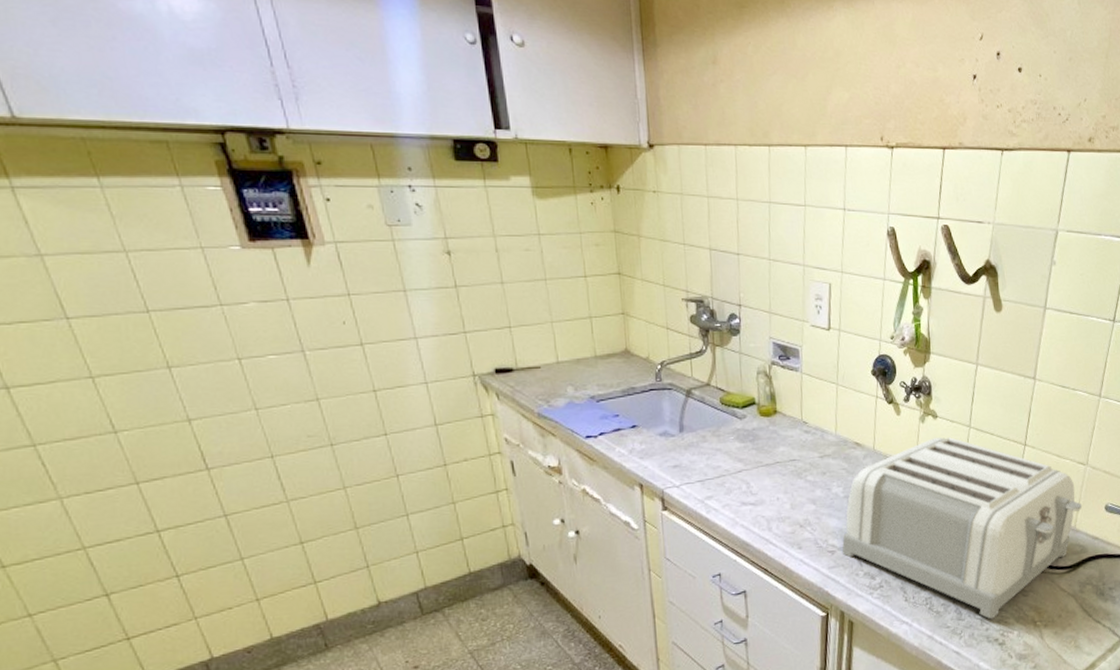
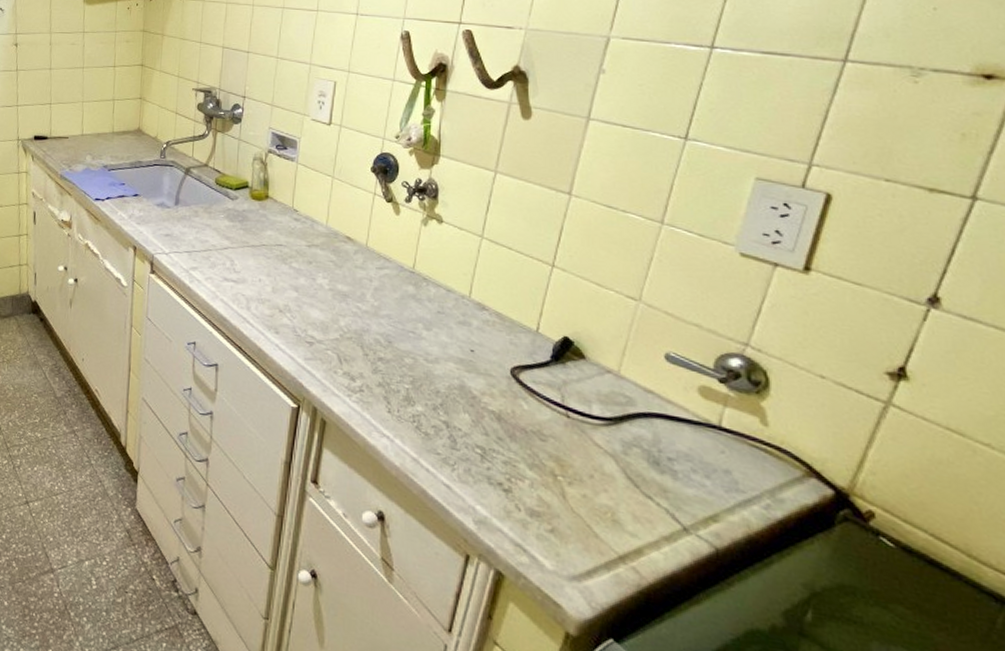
toaster: present [841,437,1083,620] -> none [321,242,631,458]

